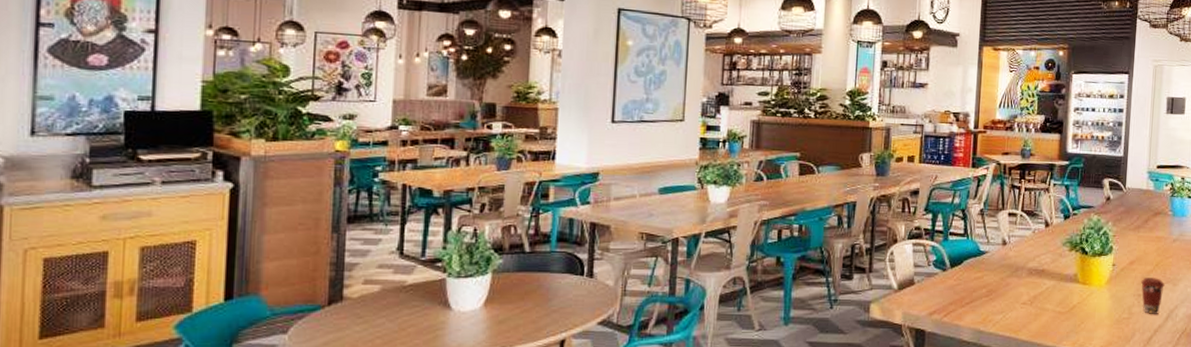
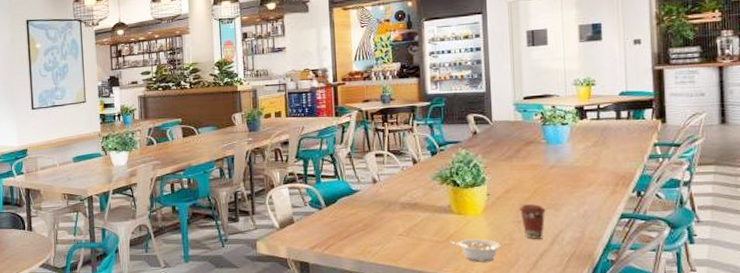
legume: none [1072,311,1120,336] -> present [450,239,501,262]

